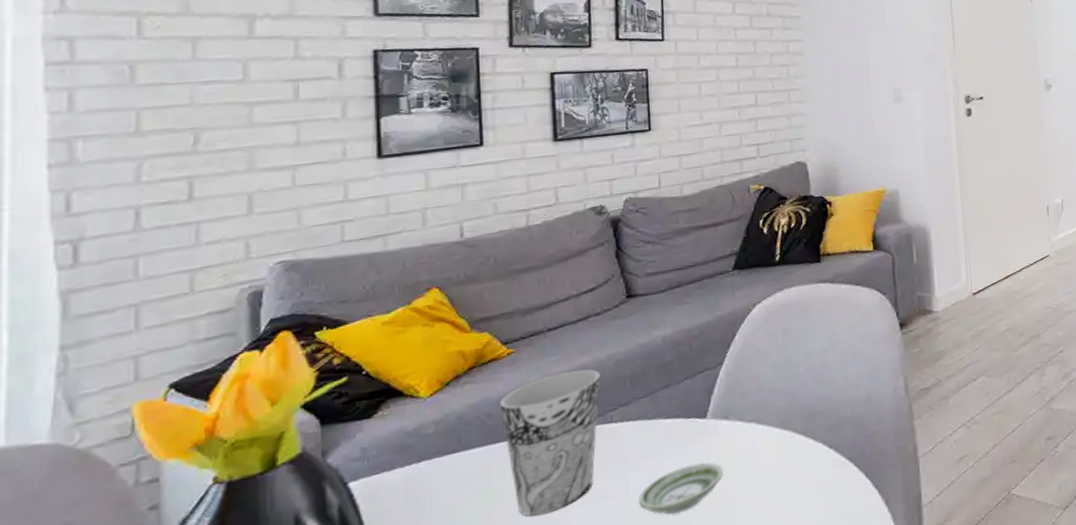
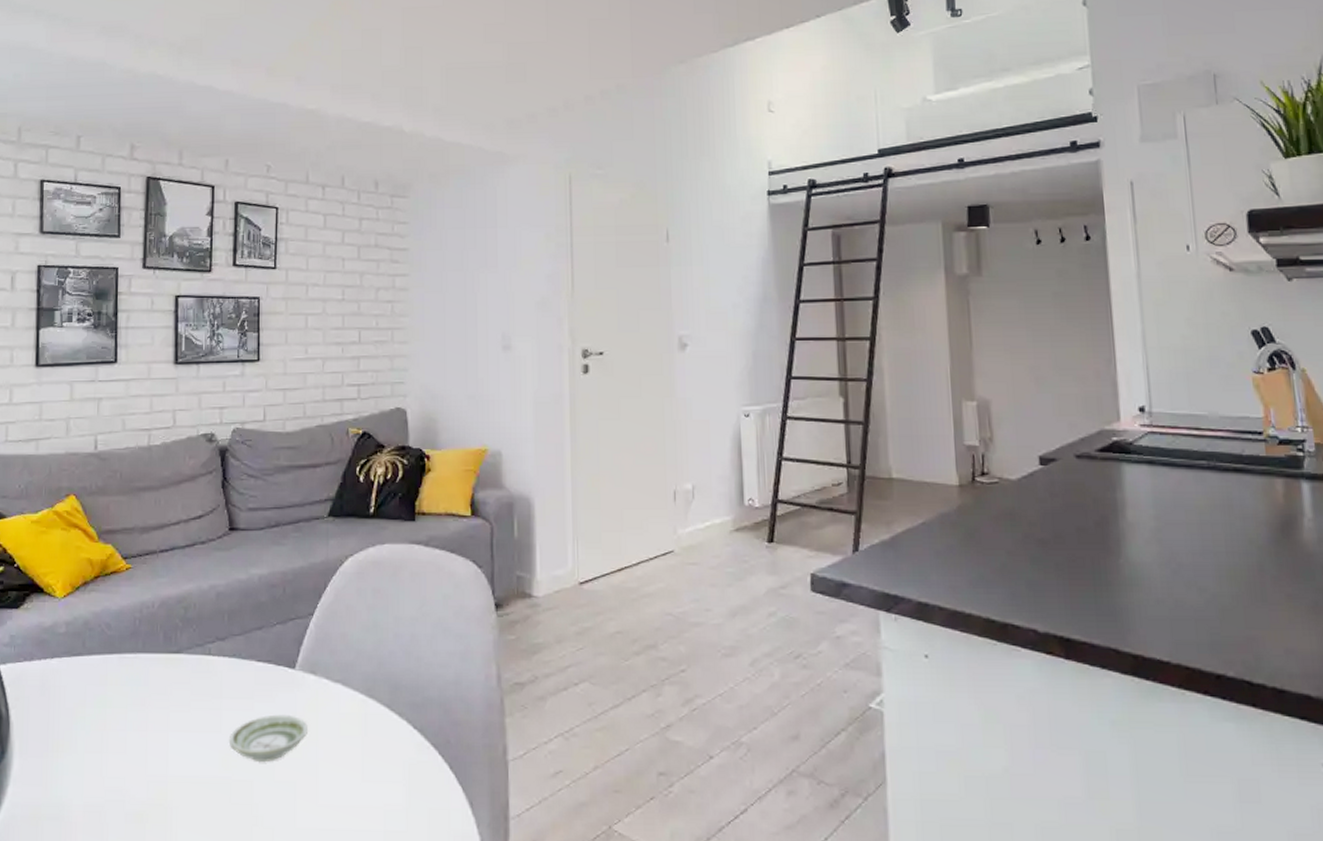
cup: present [500,369,601,516] -> none [118,596,203,733]

